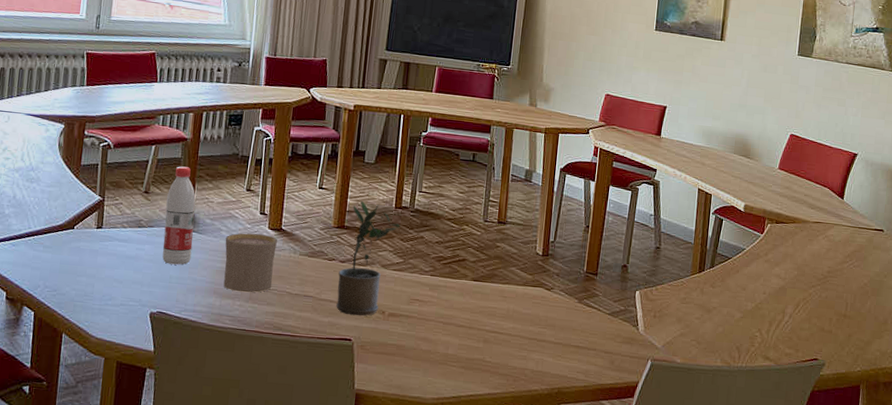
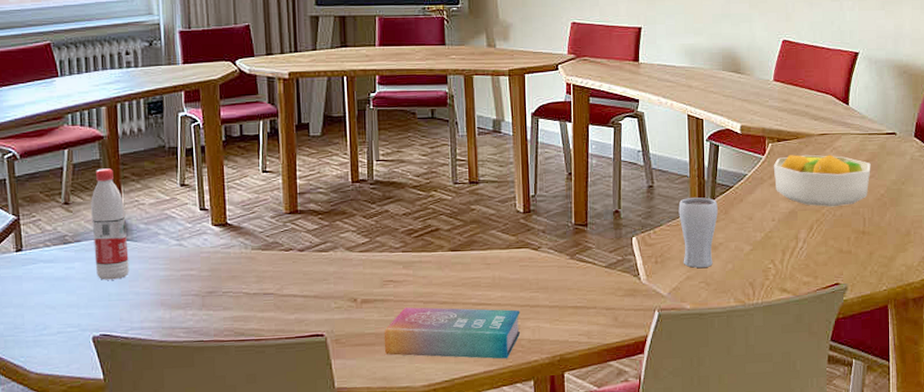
cup: present [223,233,277,293] -> none [165,232,226,300]
potted plant: present [336,201,401,316] -> none [299,180,361,308]
book: none [403,325,528,385] -> present [384,307,521,359]
drinking glass: none [679,262,716,328] -> present [678,197,718,269]
fruit bowl: none [769,237,858,289] -> present [773,154,871,207]

